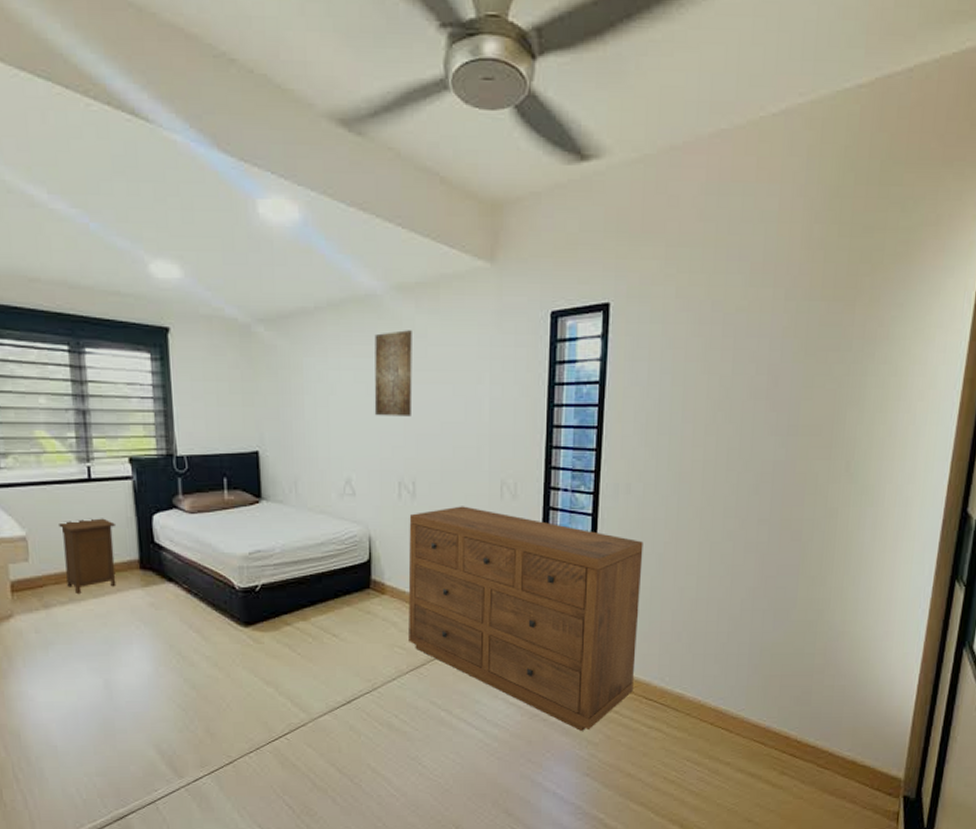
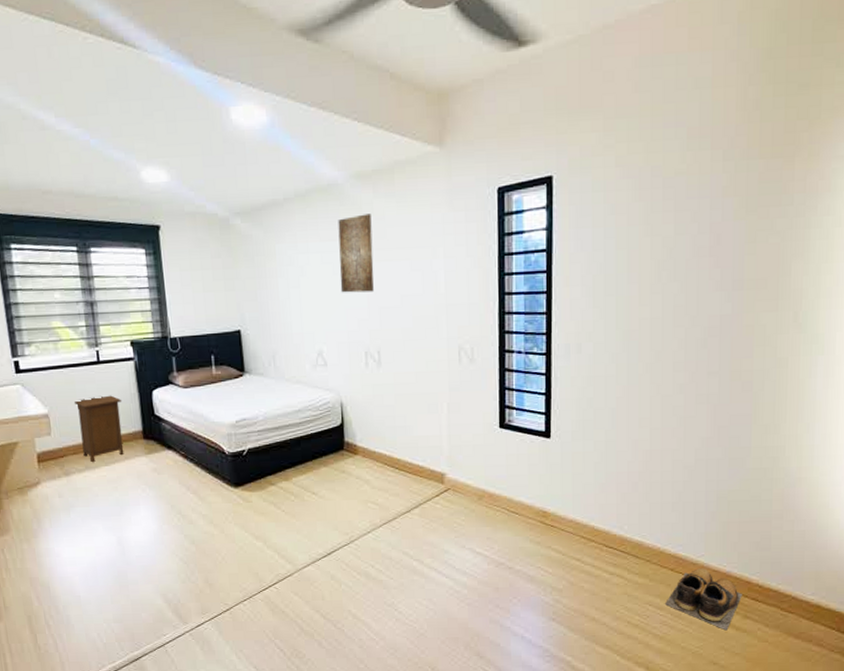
dresser: present [408,506,643,731] -> none [376,371,596,578]
shoes: none [703,723,780,787] -> present [665,568,742,631]

